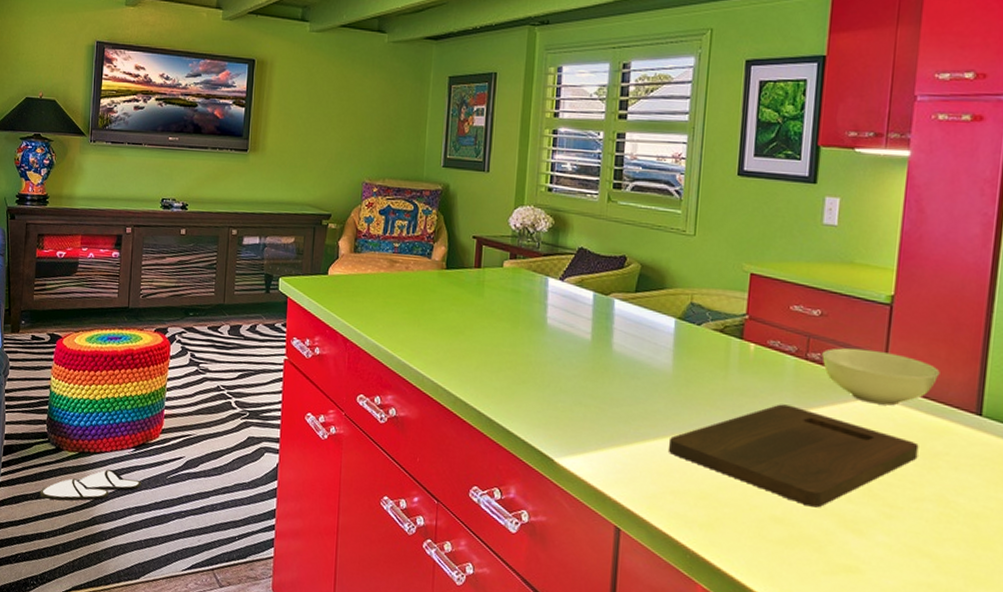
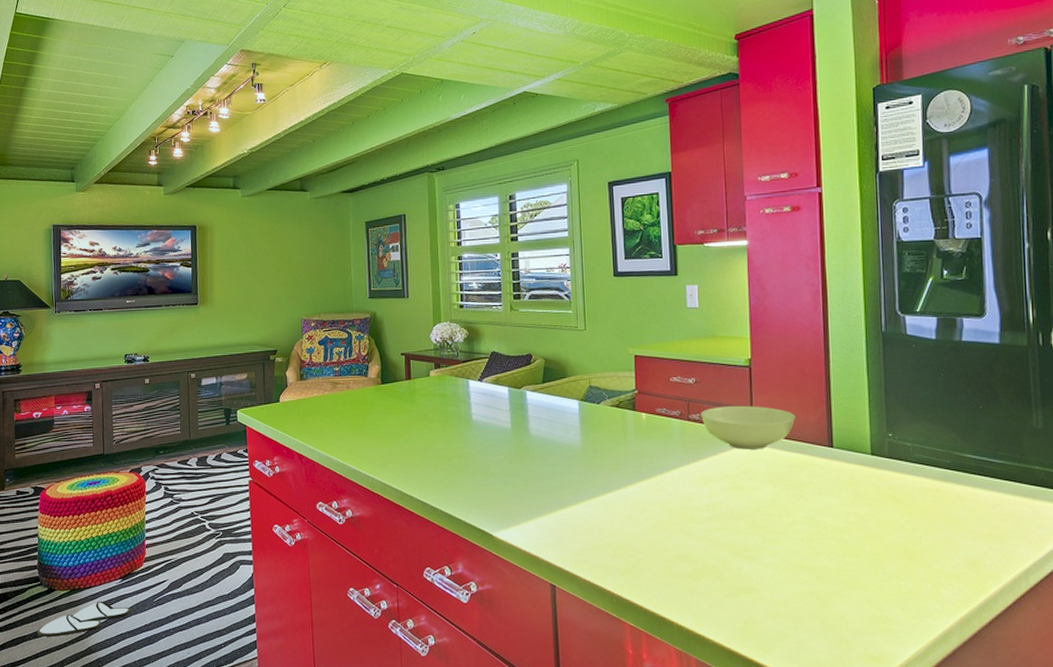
cutting board: present [667,404,919,508] -> none [586,460,788,543]

